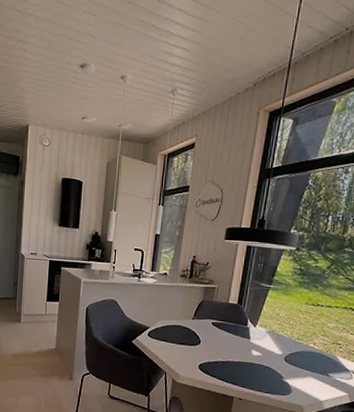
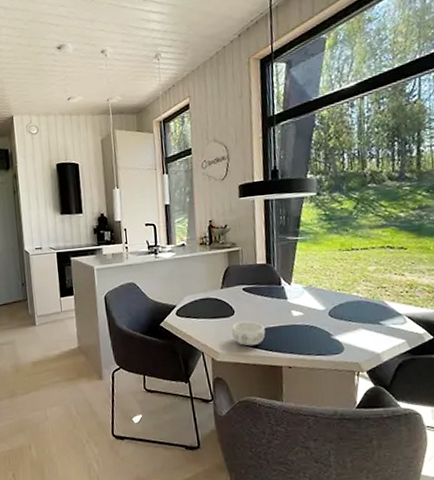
decorative bowl: none [194,351,225,375] -> present [231,321,266,346]

